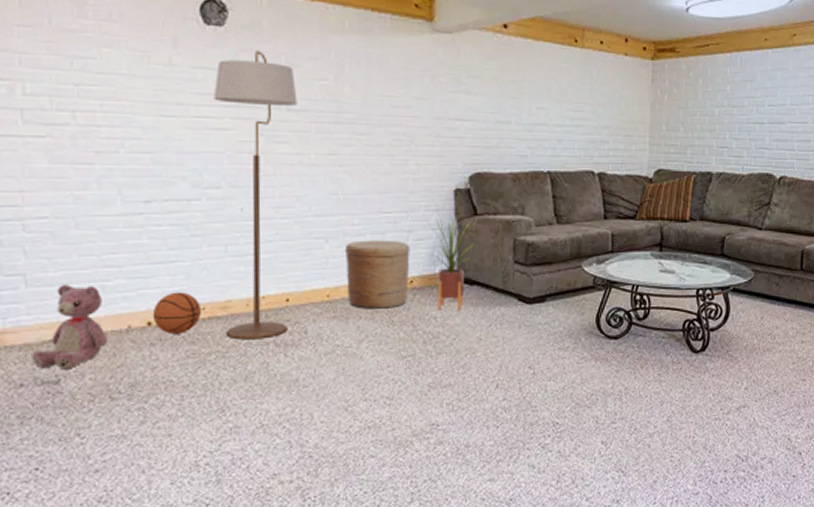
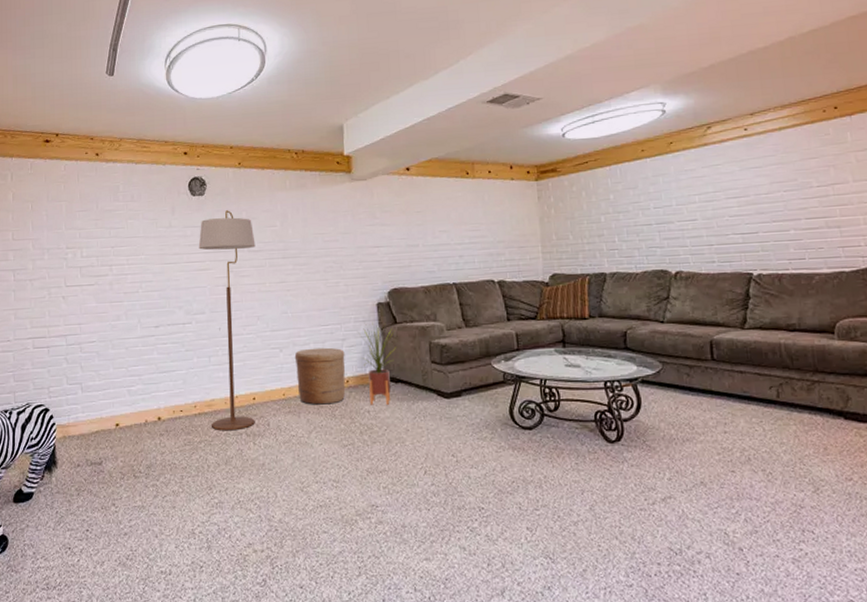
teddy bear: present [32,285,109,370] -> none [85,390,133,454]
basketball: present [152,291,201,334] -> none [161,393,194,427]

